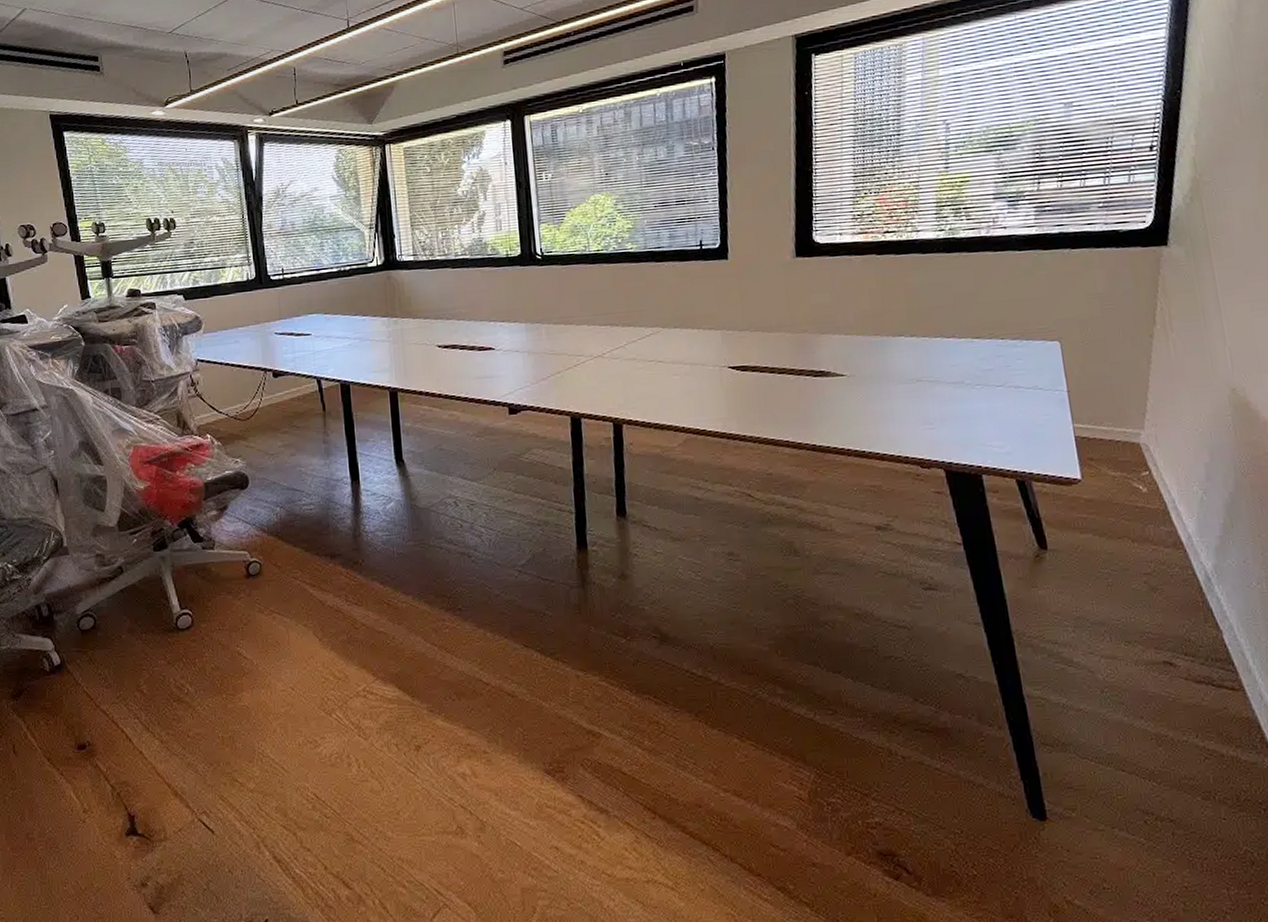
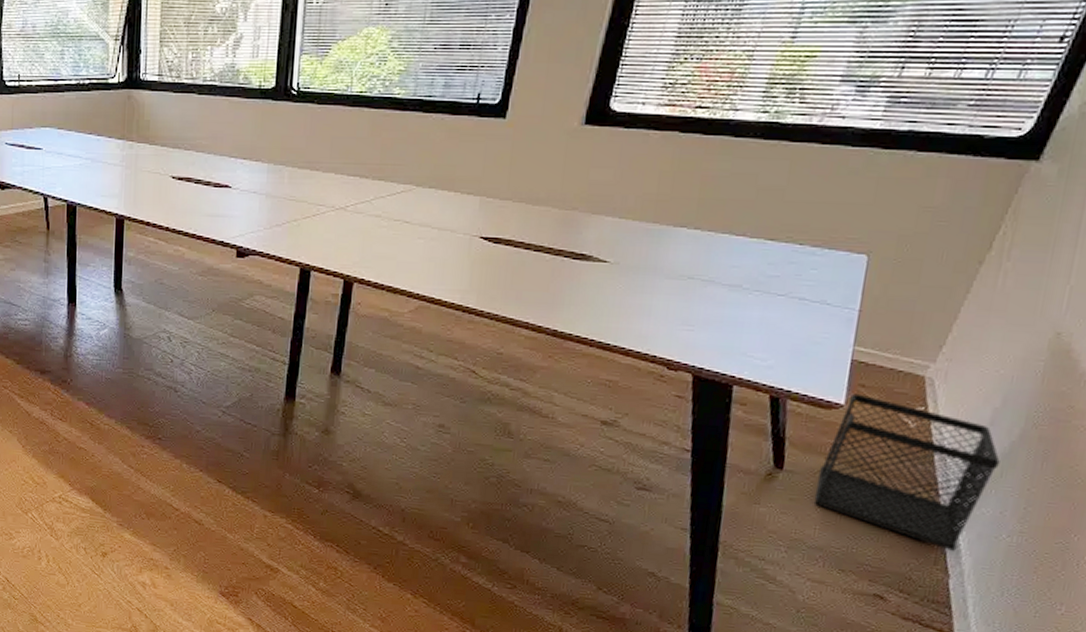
wastebasket: none [1078,467,1228,606] -> present [813,393,1000,551]

